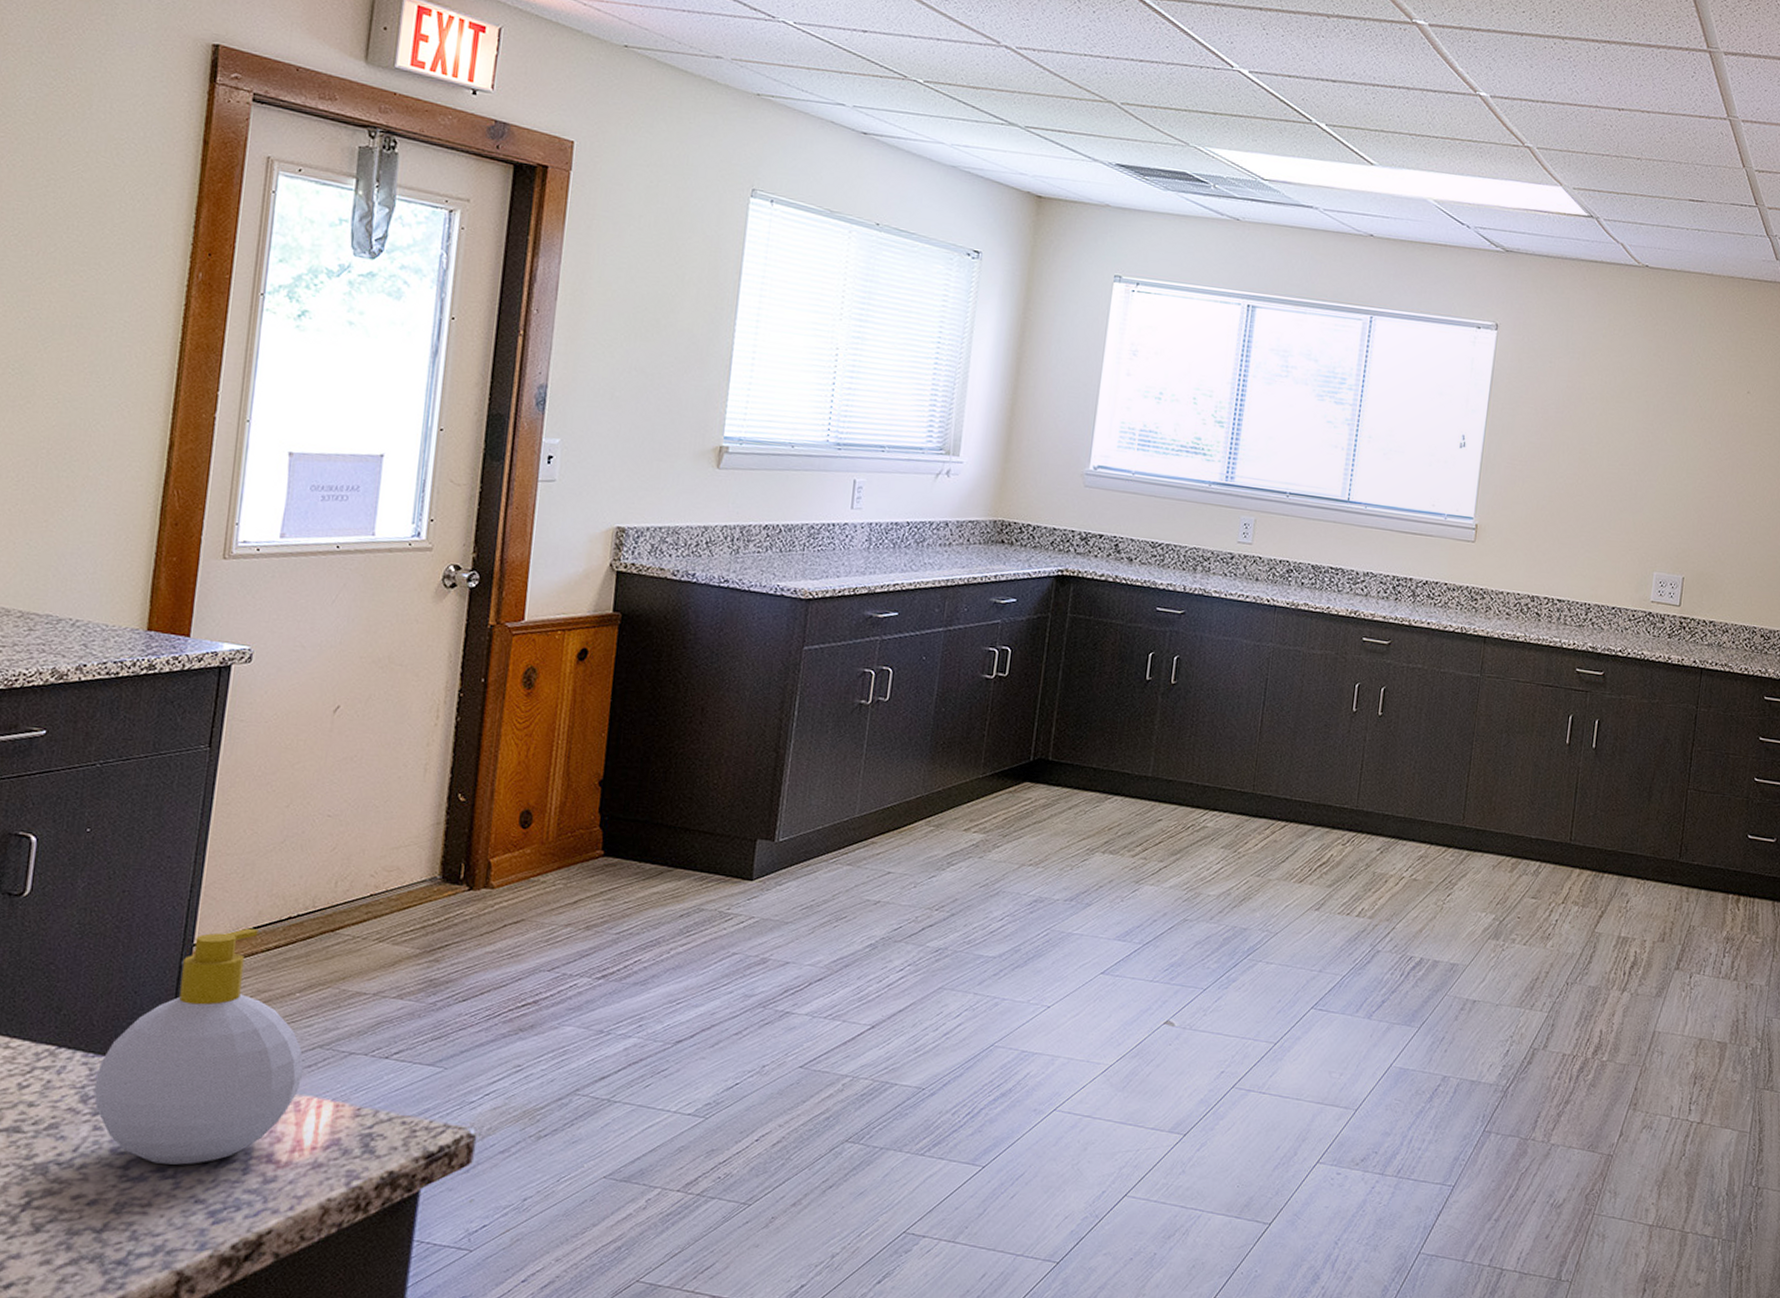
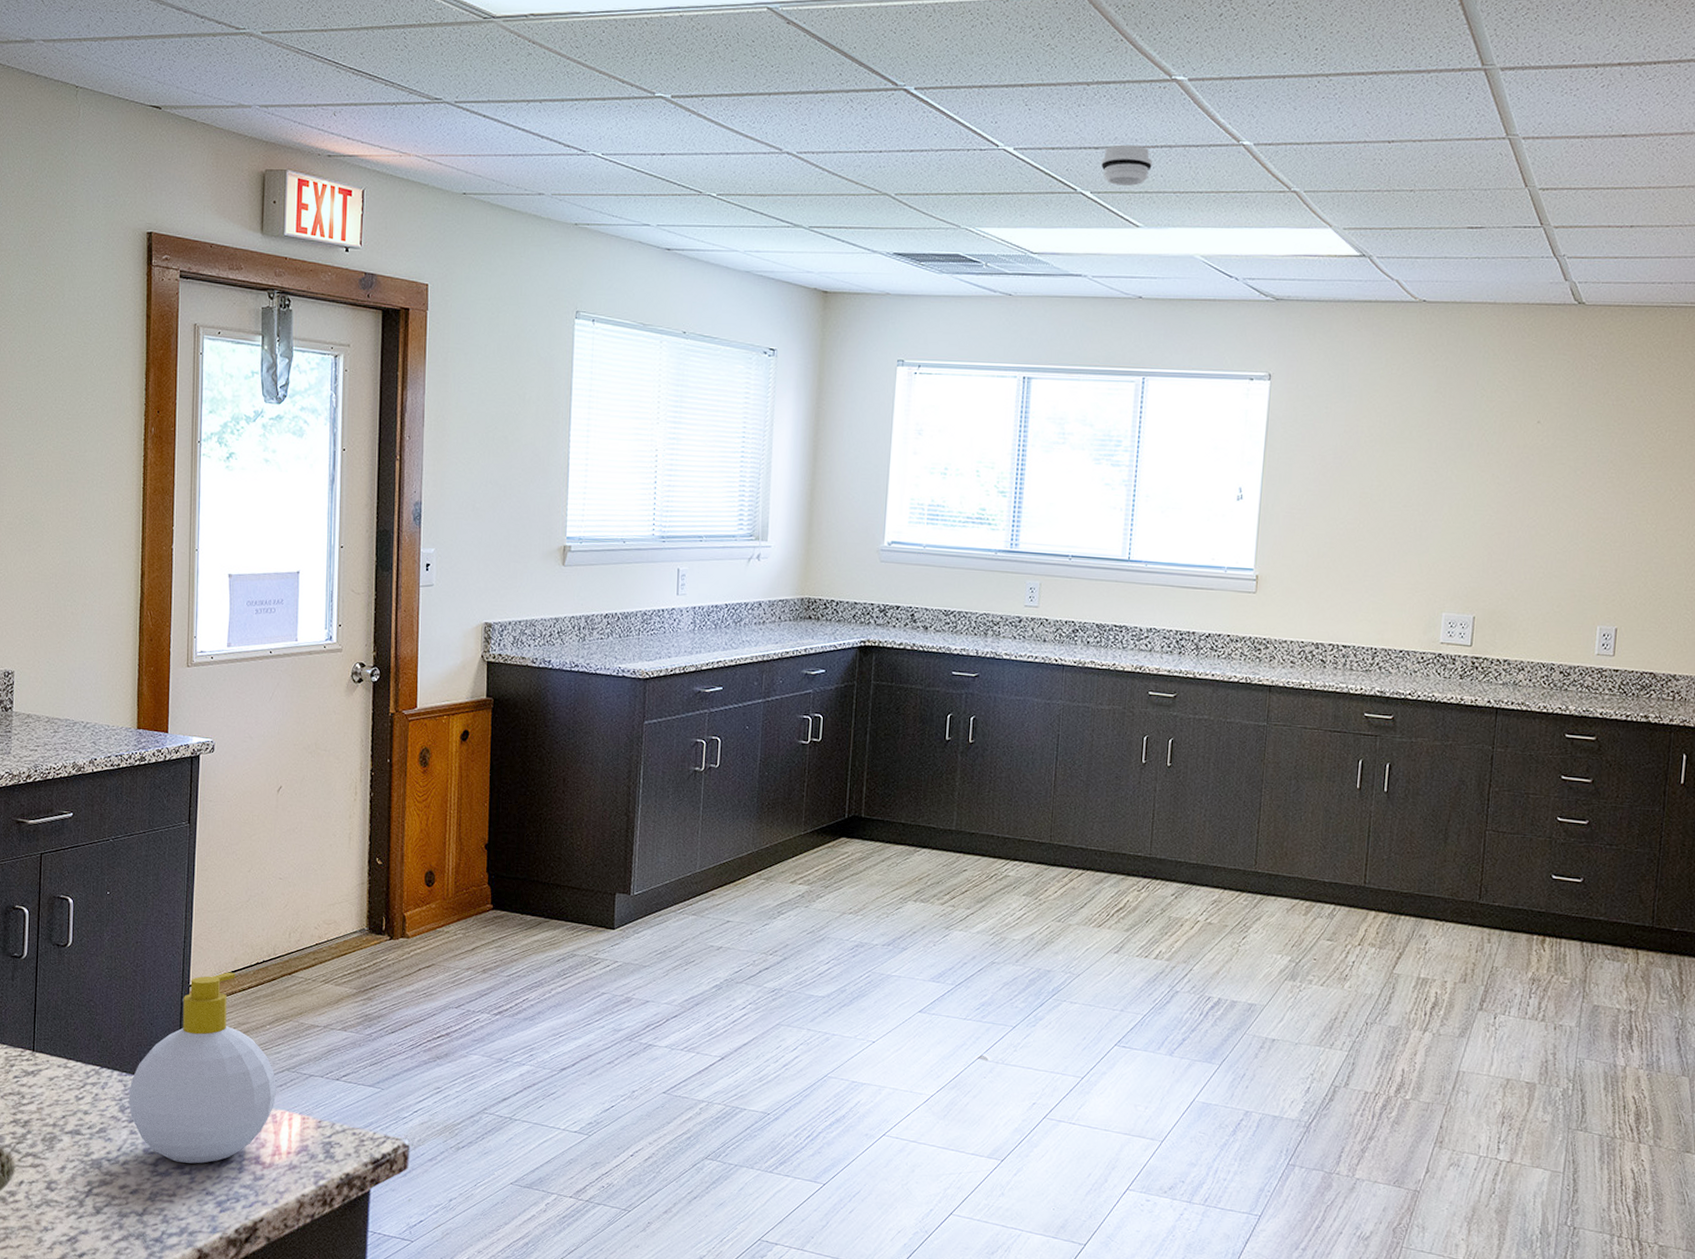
smoke detector: none [1338,80,1389,124] -> present [1101,144,1152,186]

